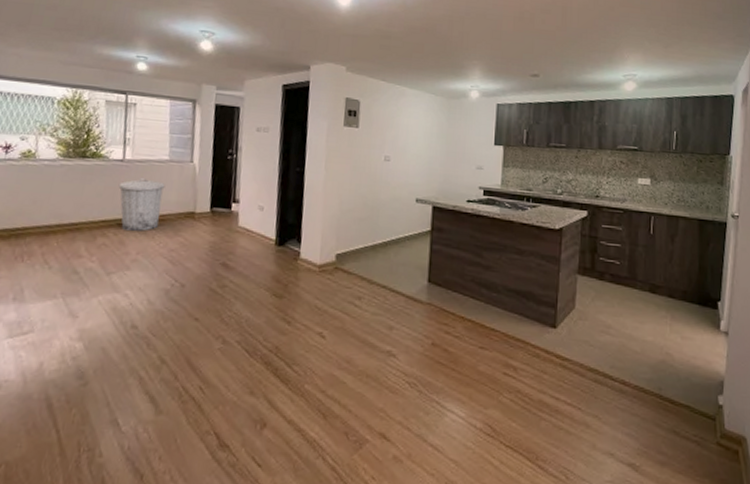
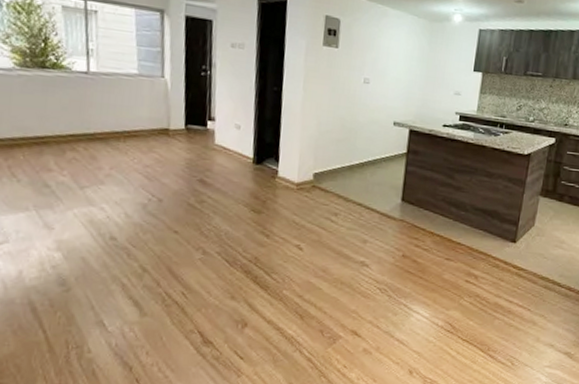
trash can: present [118,178,165,231] -> none [84,92,136,147]

